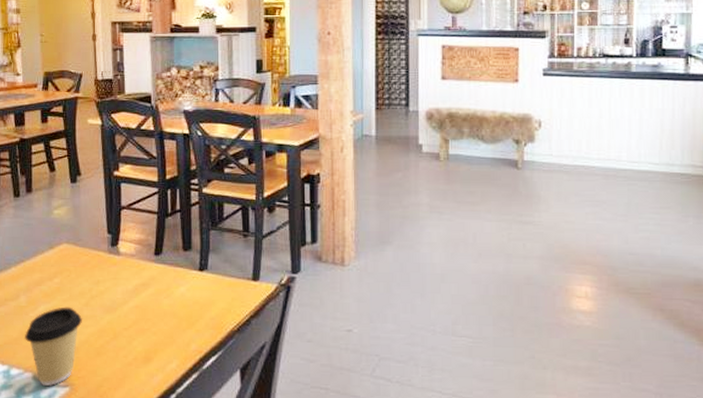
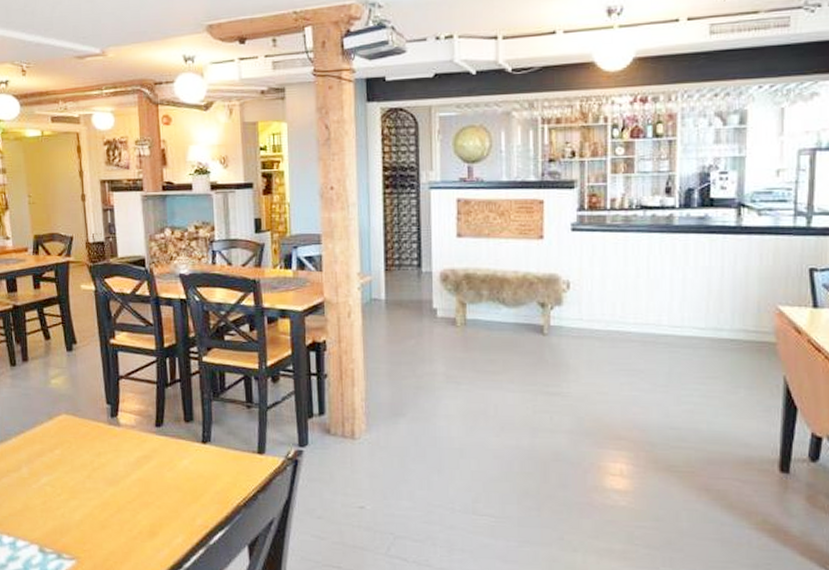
coffee cup: present [24,306,83,386] -> none [28,478,86,558]

